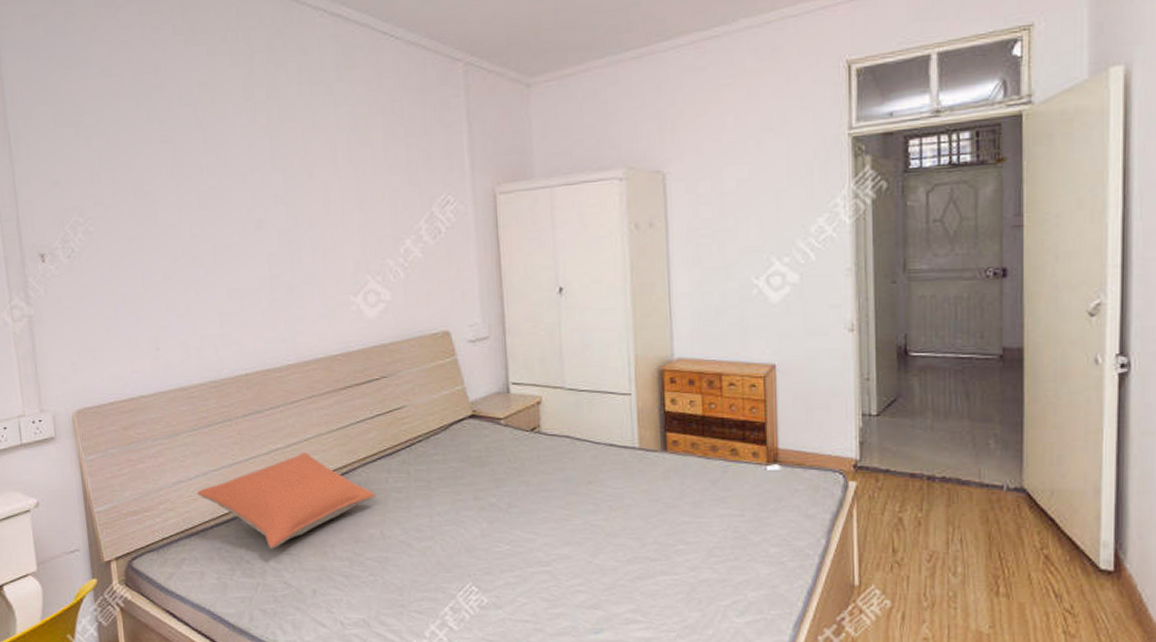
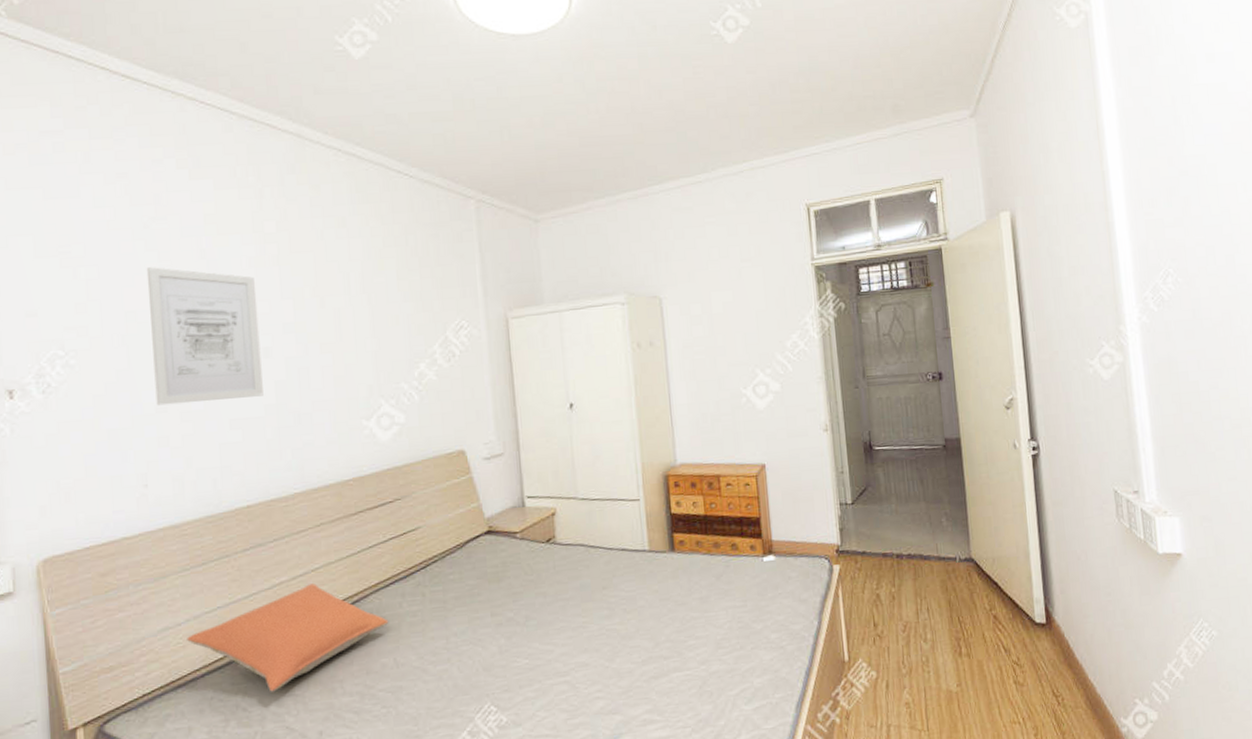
wall art: none [150,137,258,274] -> present [146,267,263,406]

